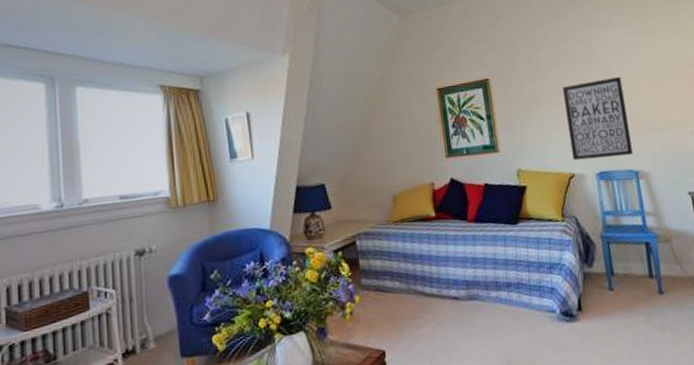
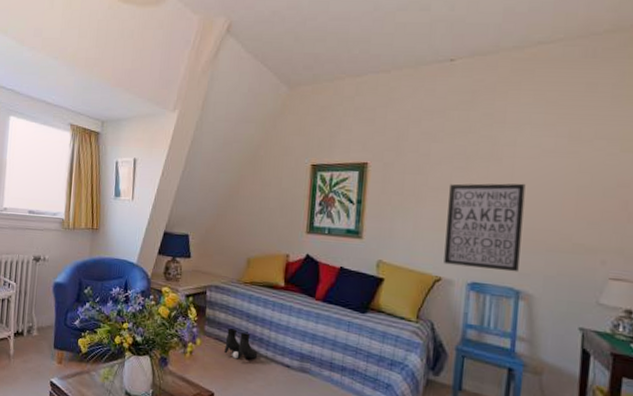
boots: none [386,274,423,307] -> present [224,328,258,359]

